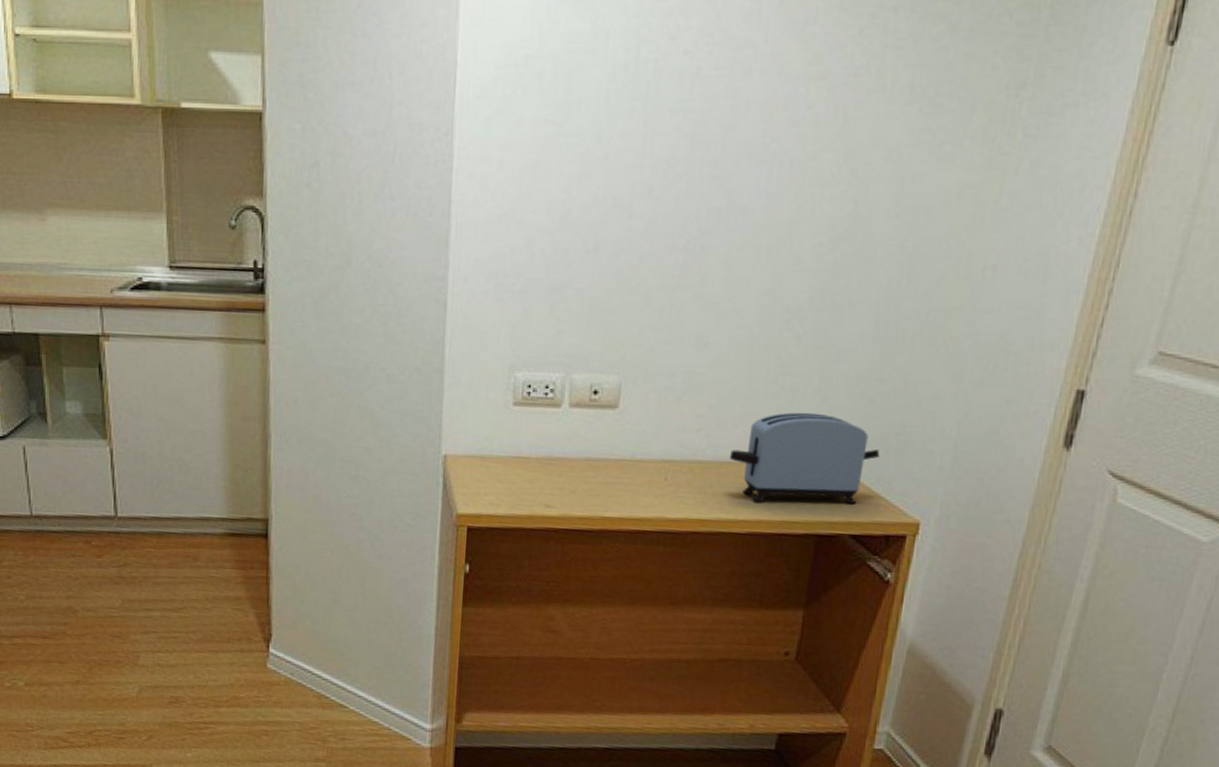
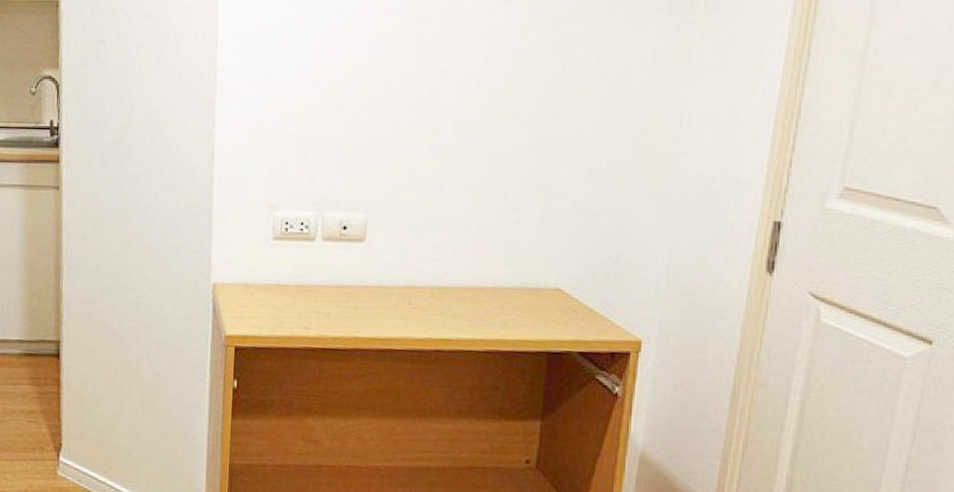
toaster: present [729,412,880,505] -> none [465,243,601,325]

